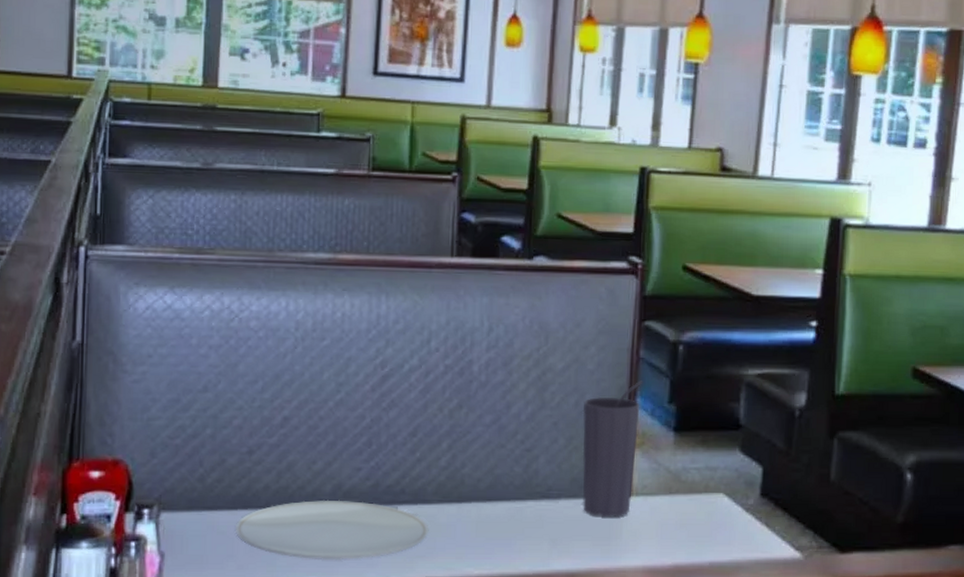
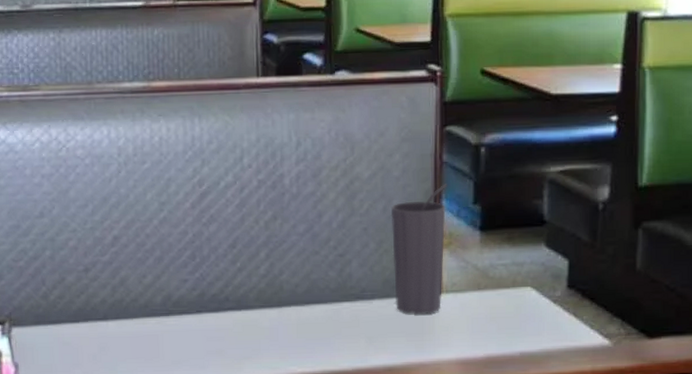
plate: present [234,499,429,561] -> none [78,309,254,365]

